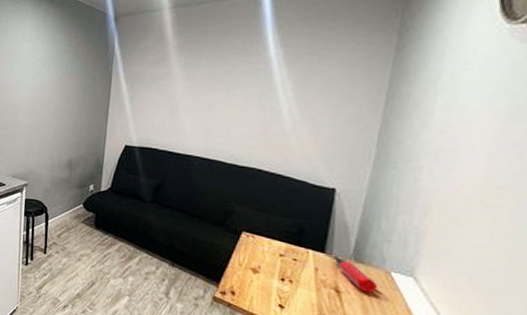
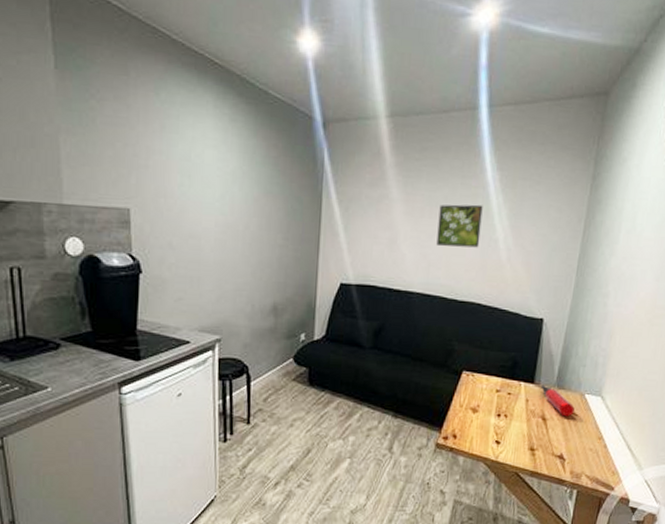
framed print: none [216,78,265,118] -> present [436,204,483,248]

